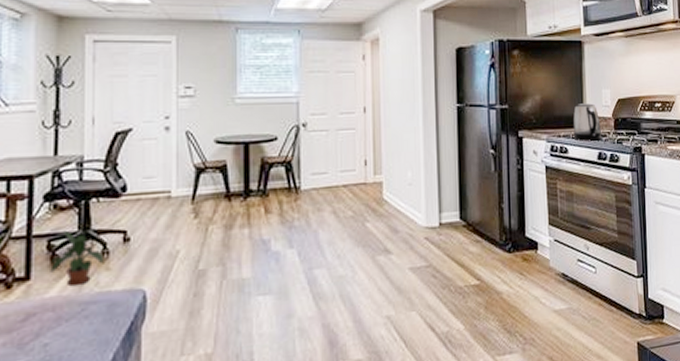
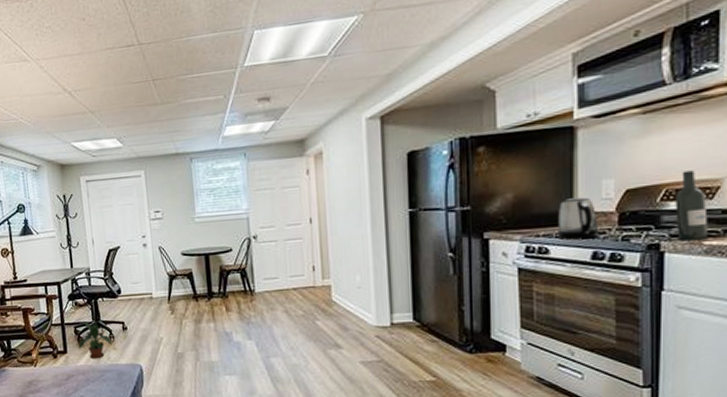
wine bottle: none [649,87,670,146] -> present [675,170,708,242]

